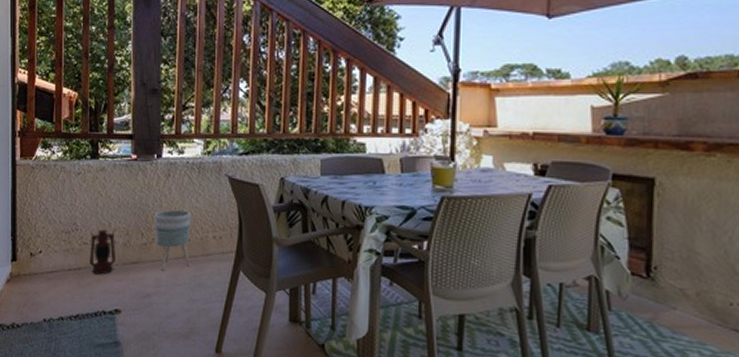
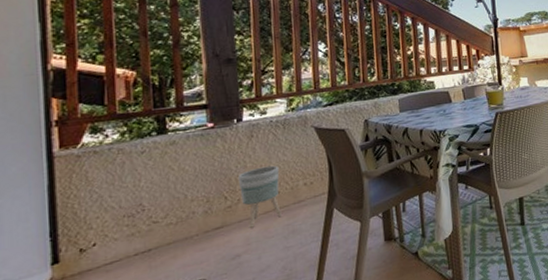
lantern: present [90,229,115,275] -> none [162,202,195,252]

